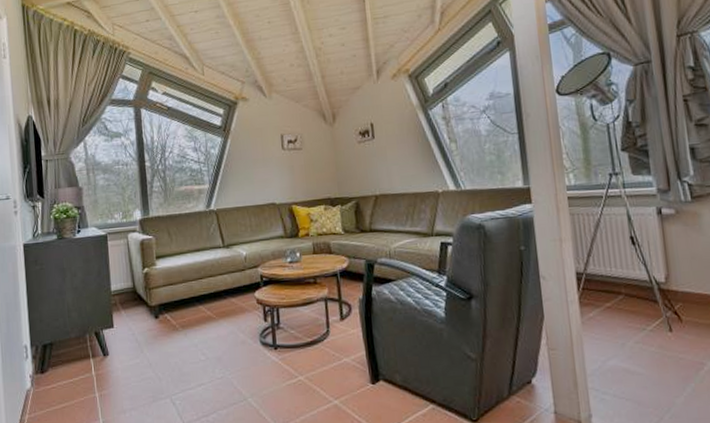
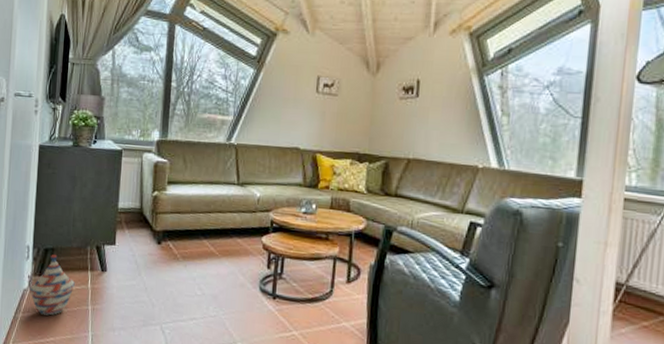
woven basket: none [33,349,80,412] -> present [29,254,76,316]

